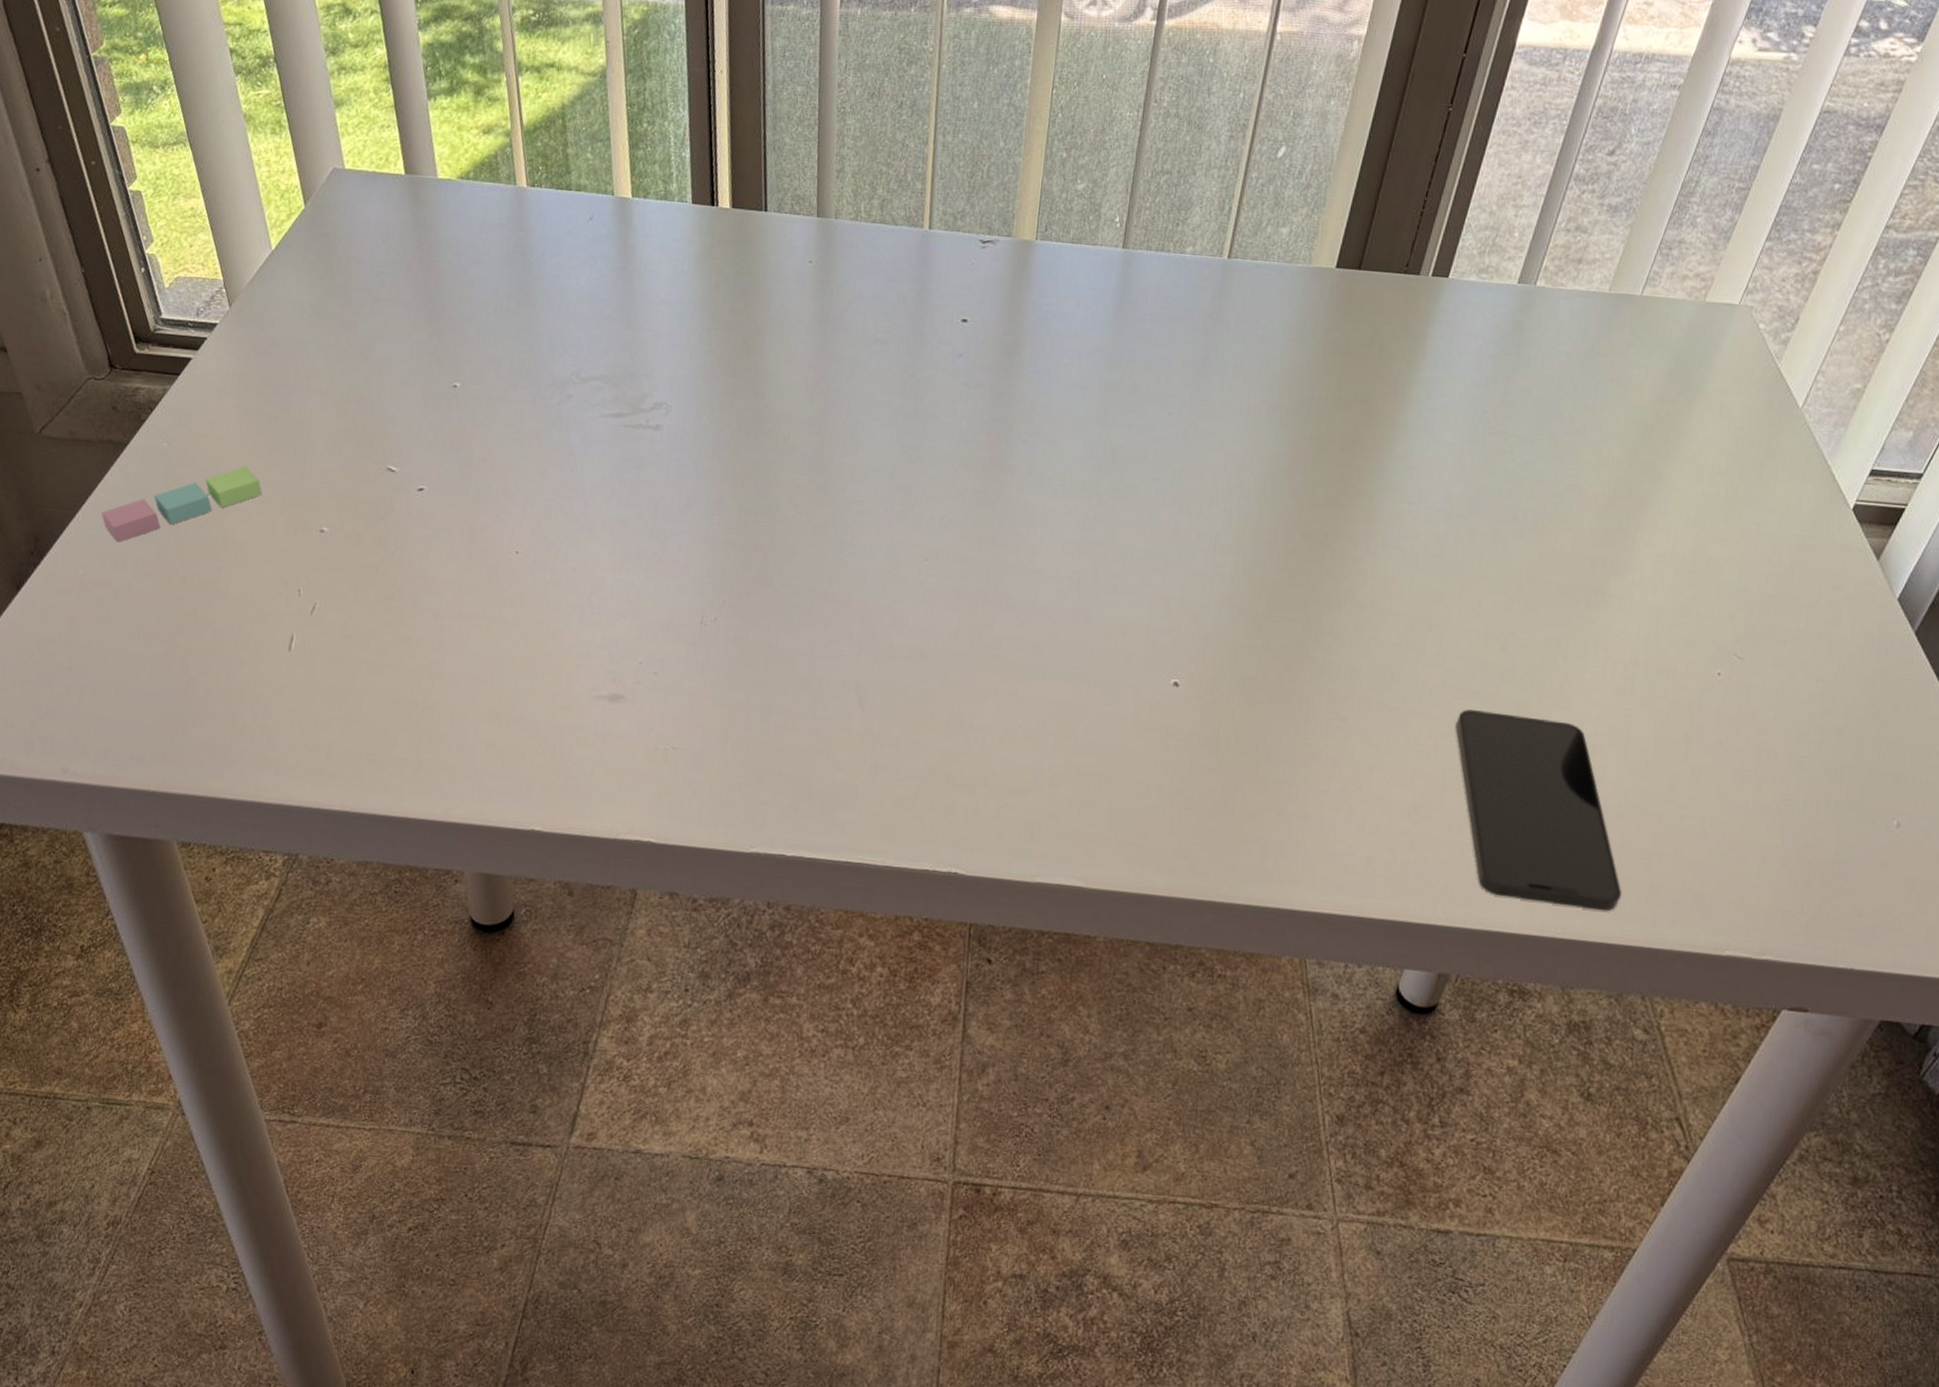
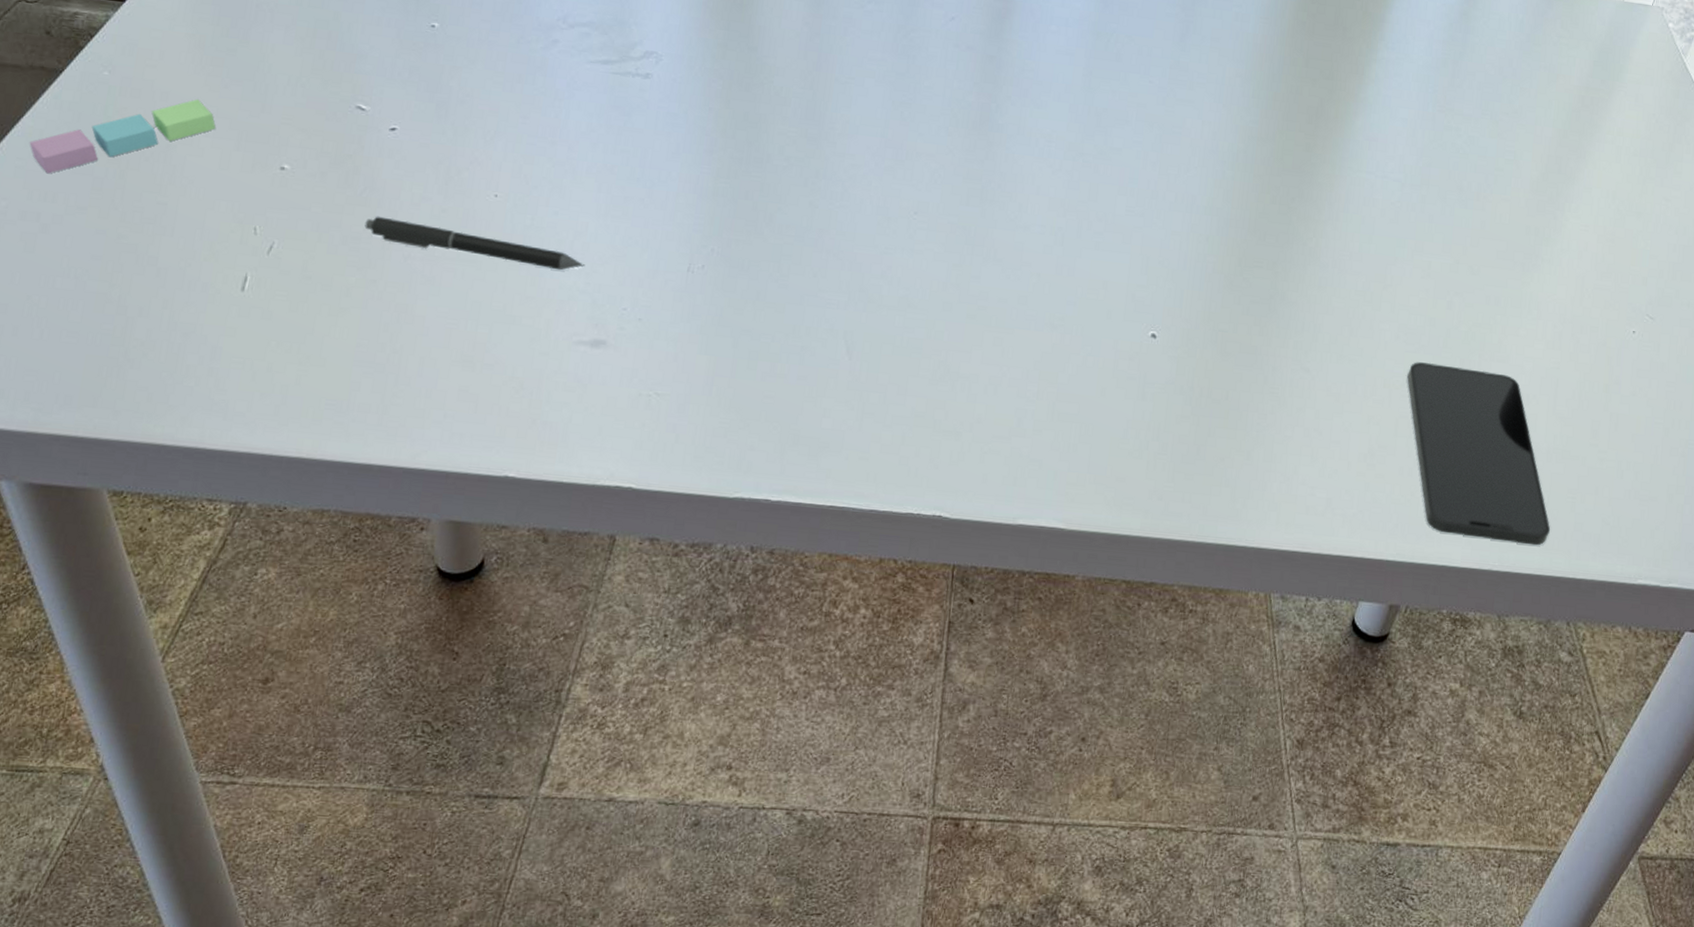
pen: none [397,575,603,626] -> present [364,216,586,271]

